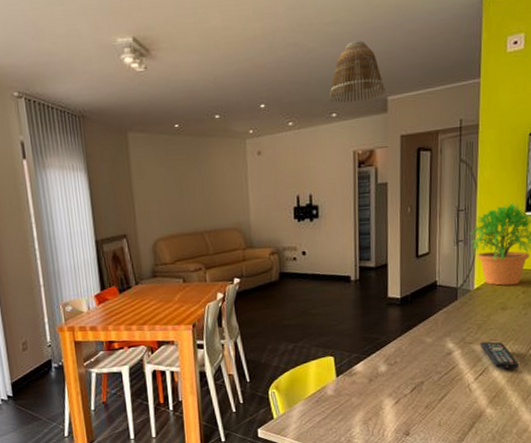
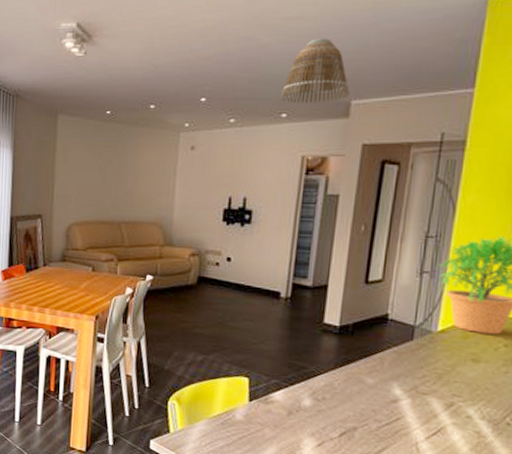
remote control: present [481,341,519,370] -> none [438,396,489,437]

